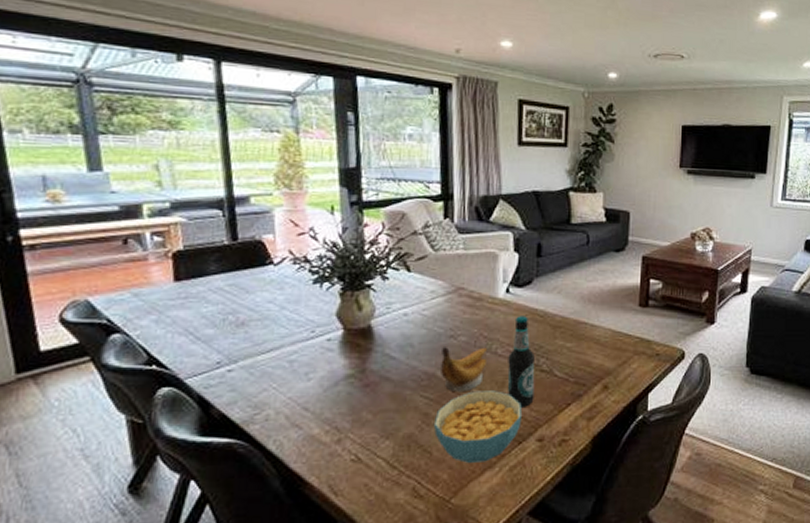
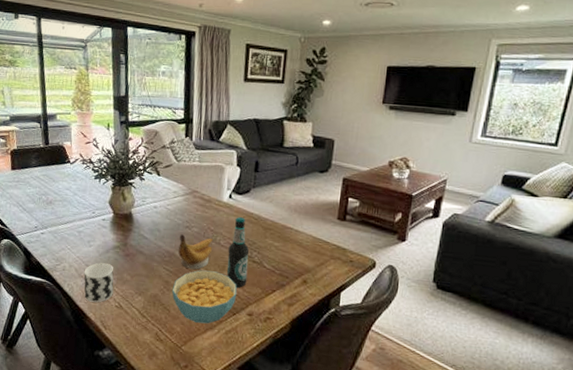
cup: none [299,401,348,460] -> present [84,262,114,303]

